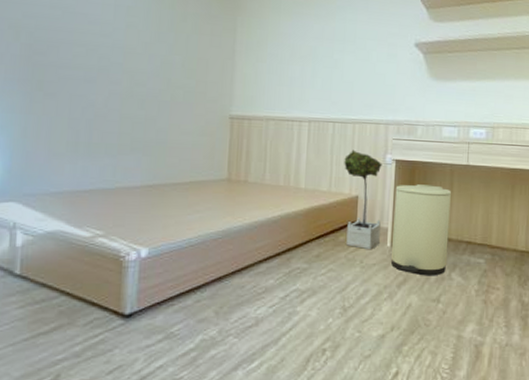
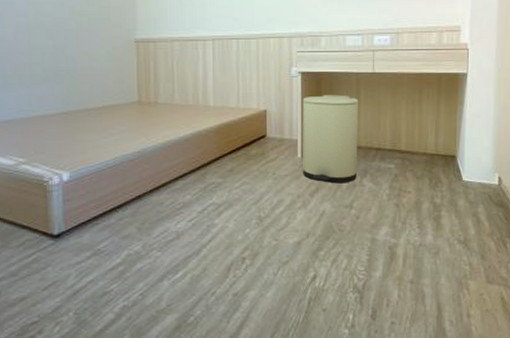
potted tree: present [344,149,382,250] -> none [250,65,291,162]

